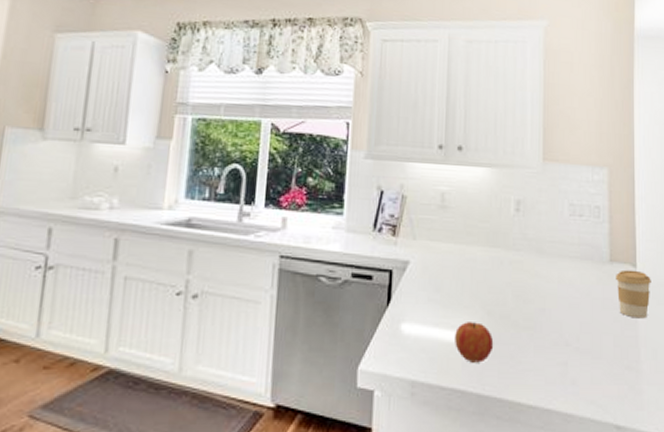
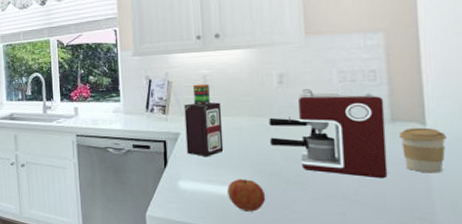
bottle: none [414,202,457,294] -> present [184,83,224,157]
coffee maker: none [501,215,605,324] -> present [268,80,388,179]

